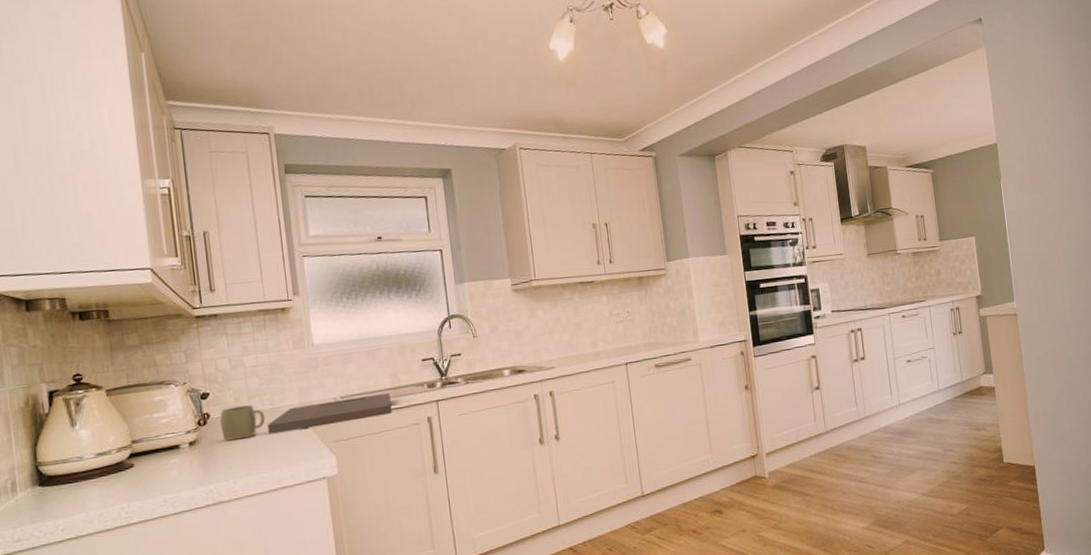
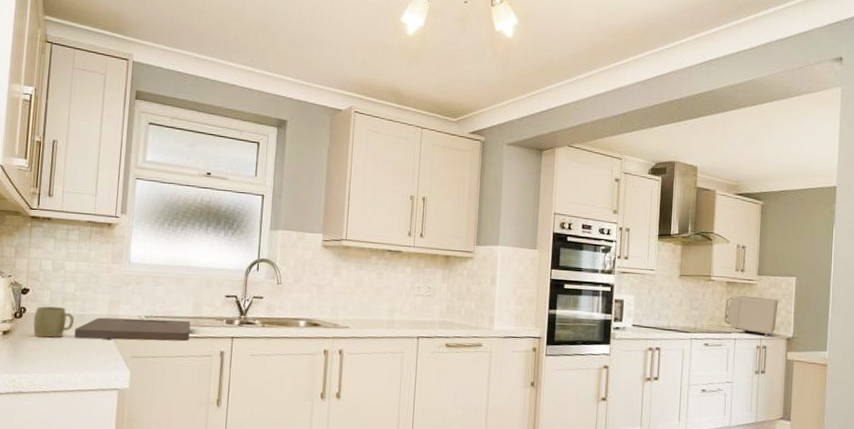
microwave: none [914,260,965,299] -> present [724,295,779,337]

